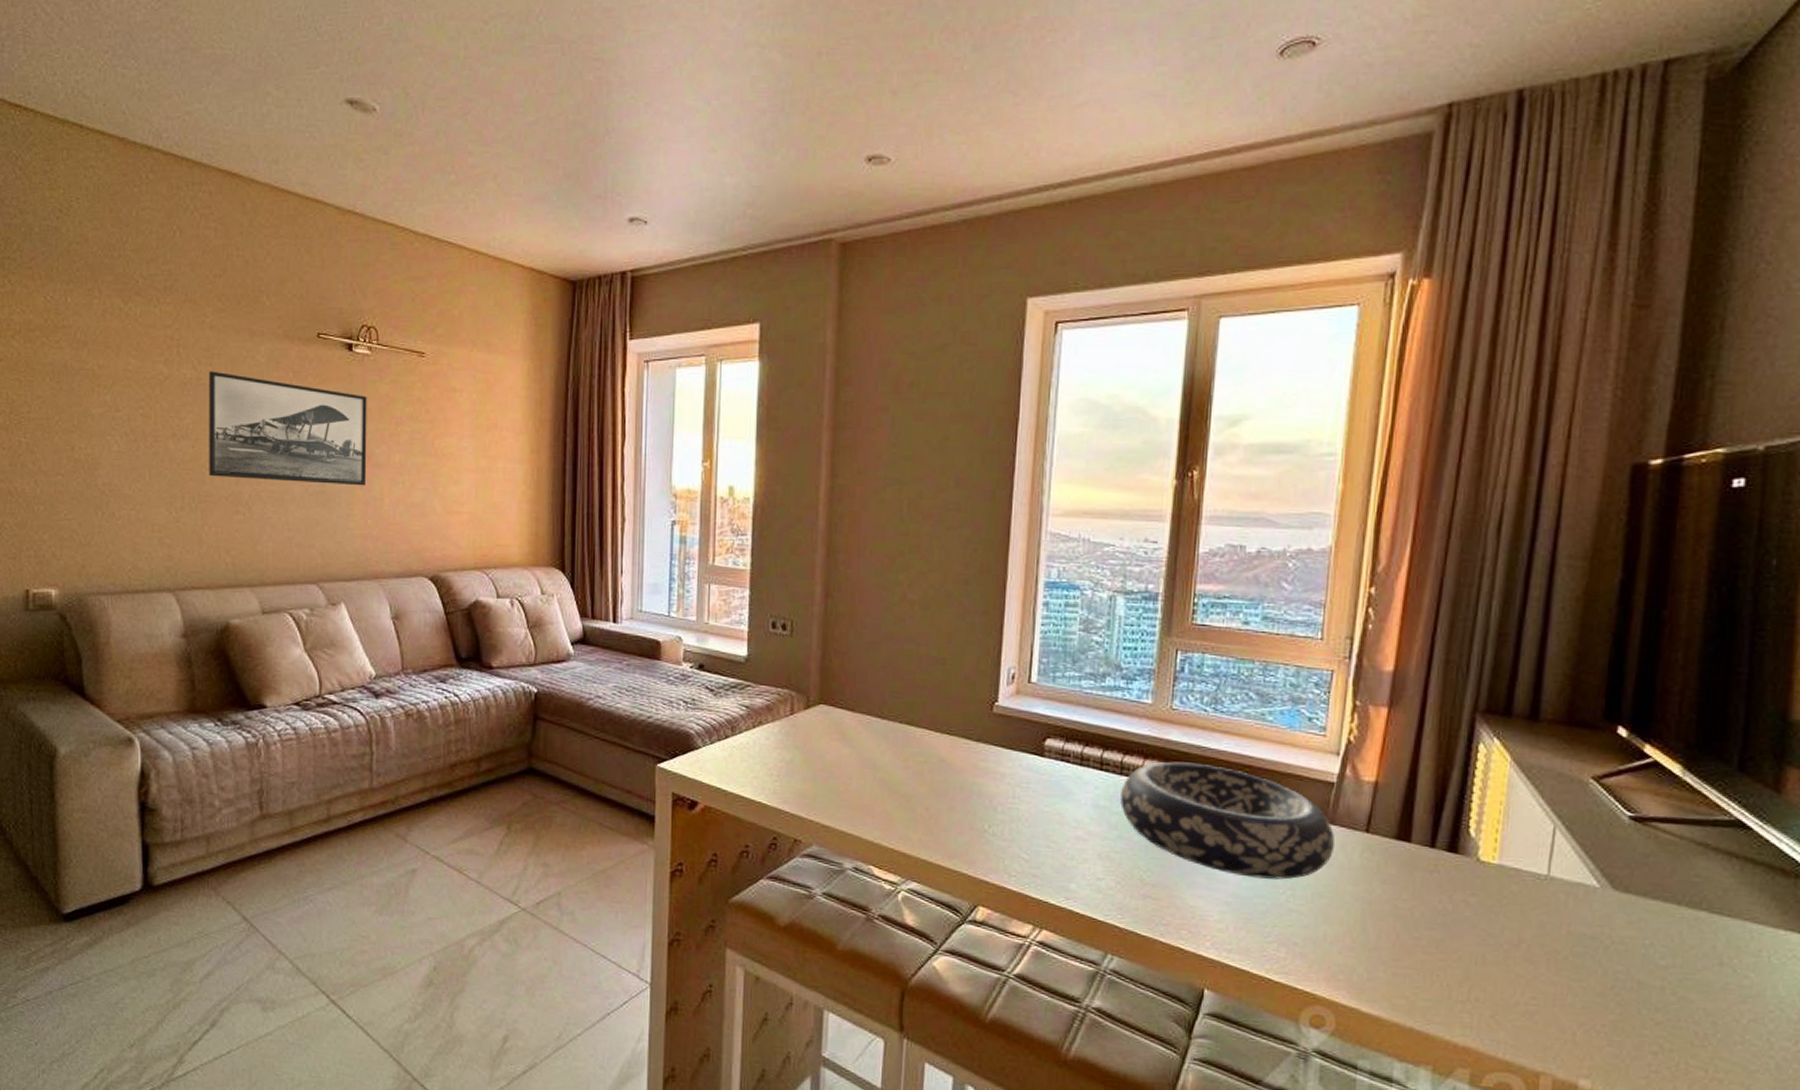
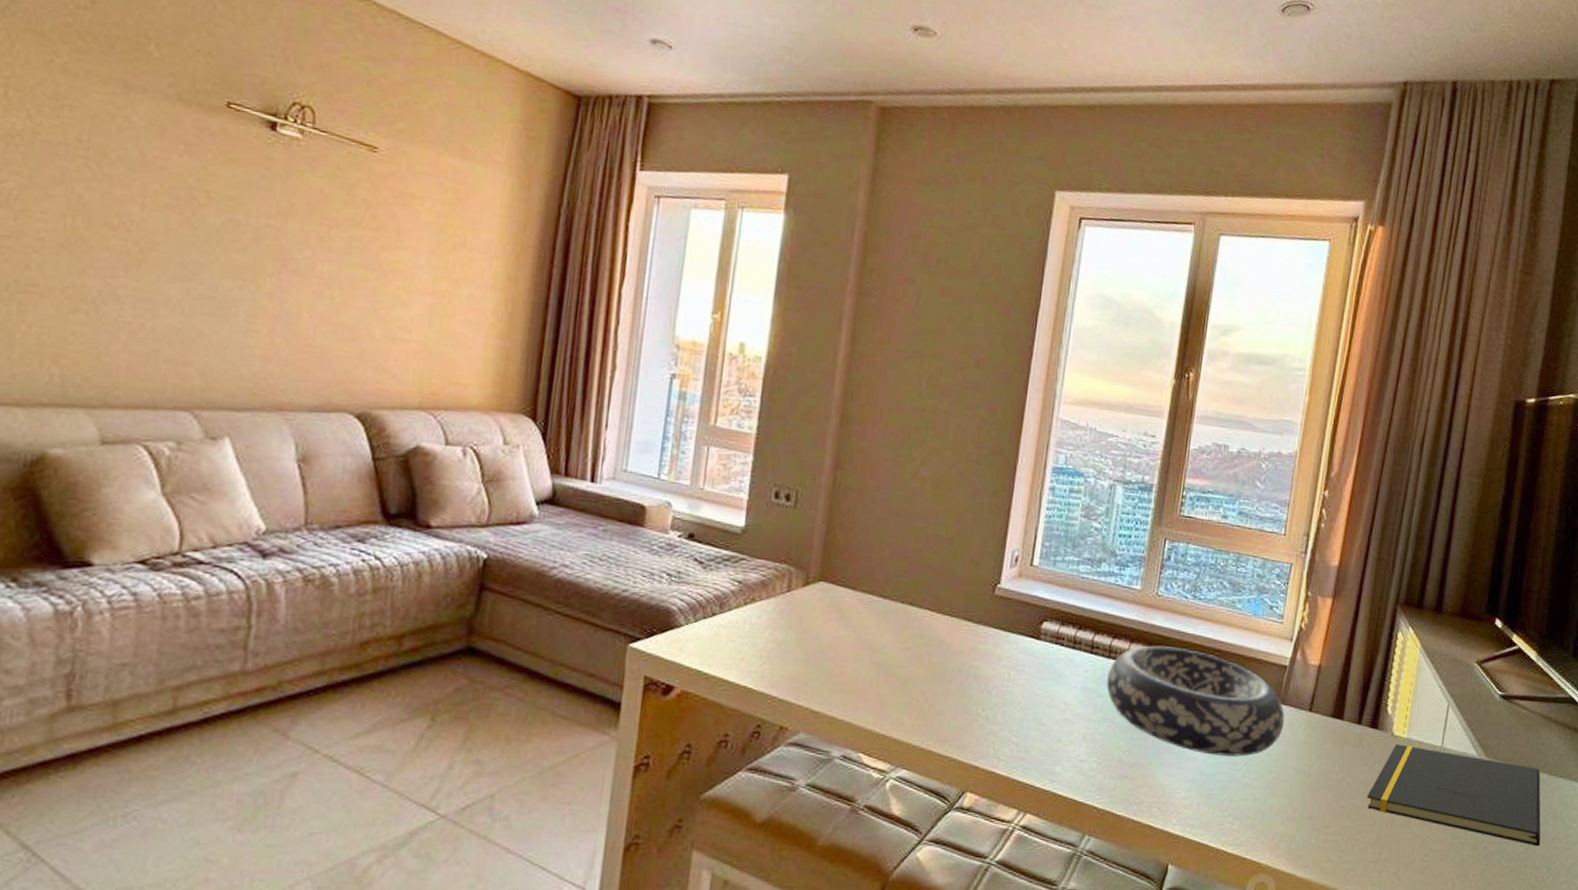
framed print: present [209,371,367,486] -> none [37,125,291,297]
notepad: none [1448,870,1701,998] -> present [1367,743,1541,847]

